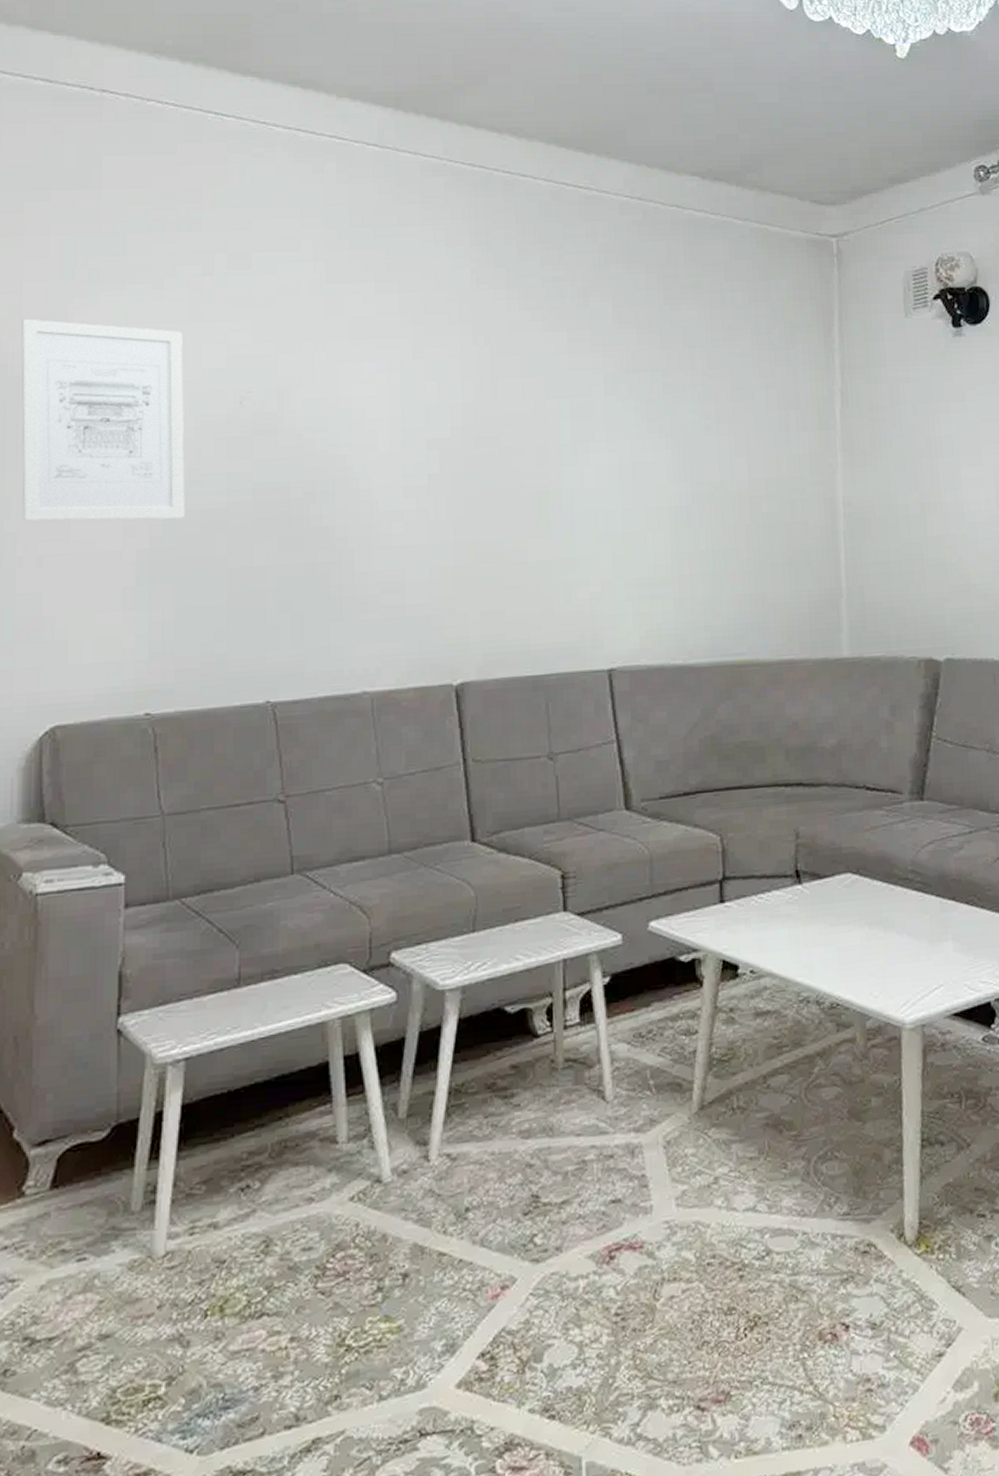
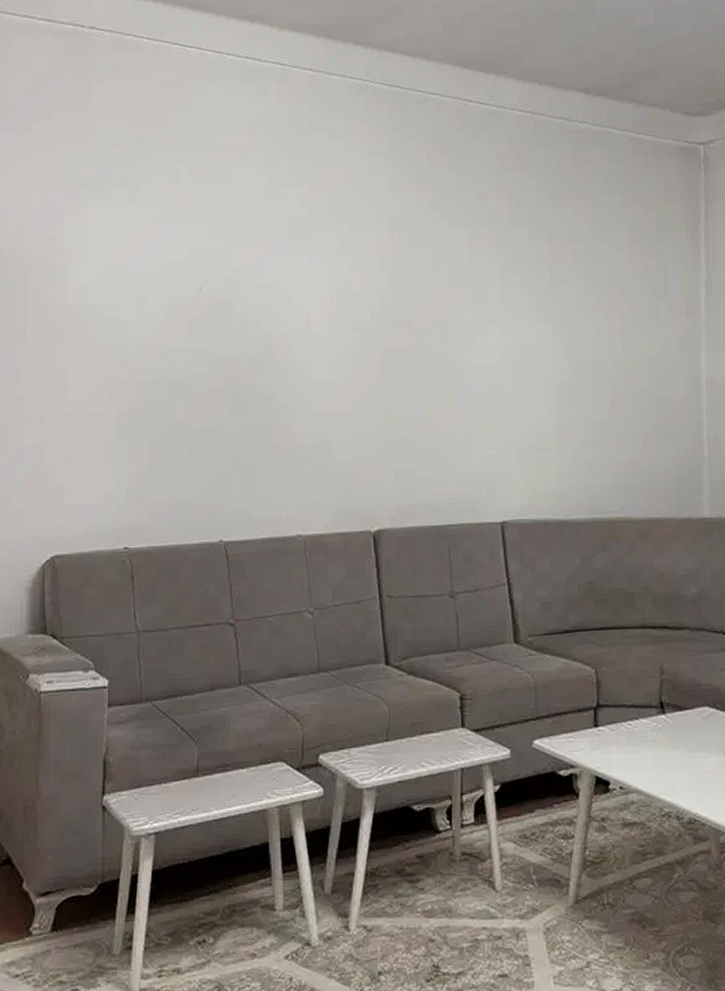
wall art: present [21,318,185,521] -> none [28,219,156,387]

